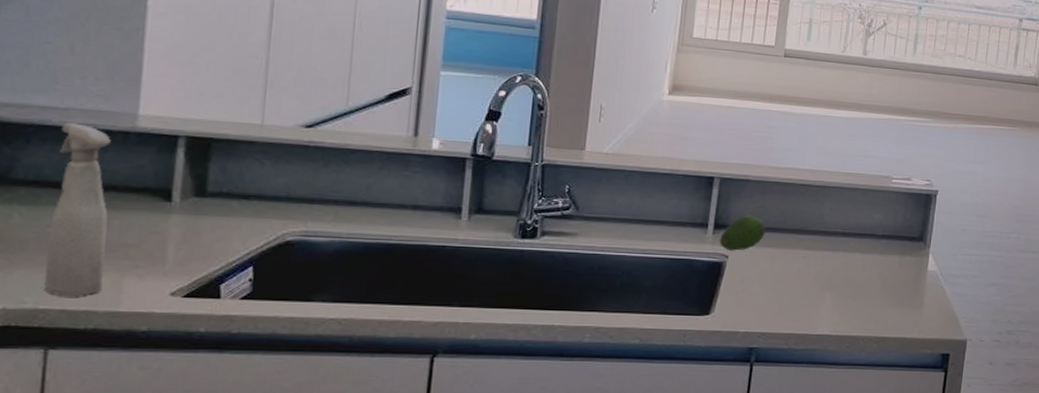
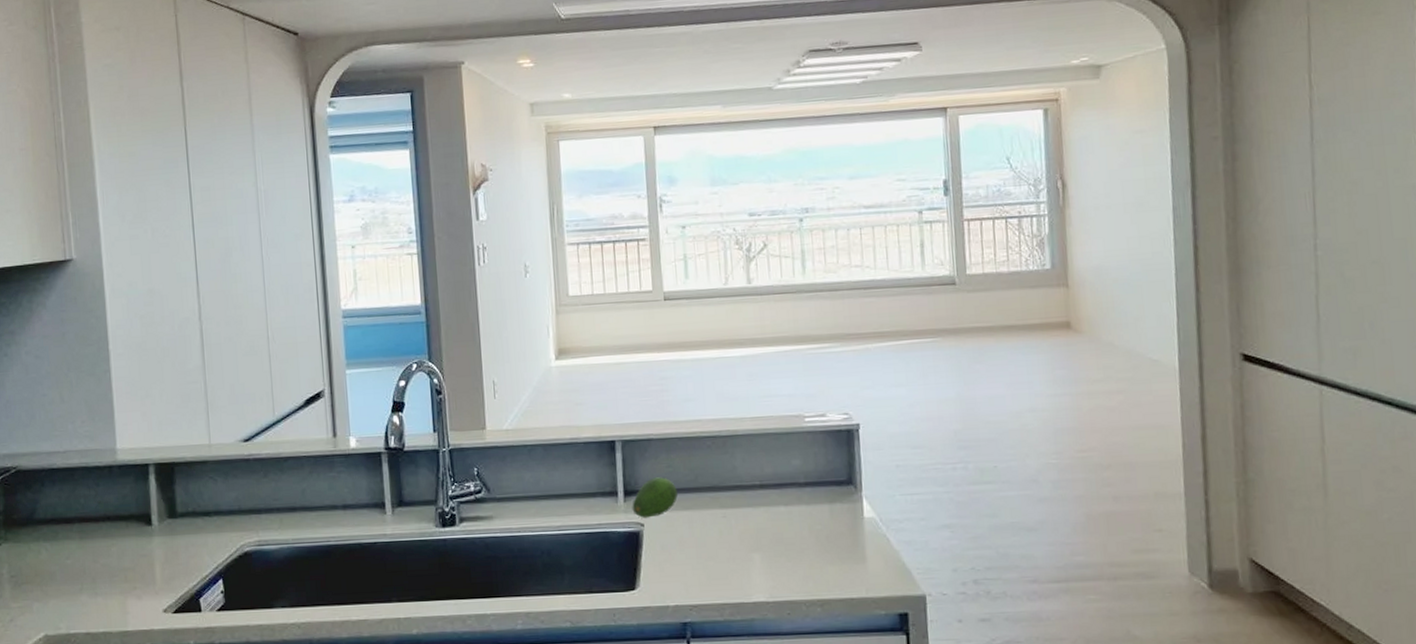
spray bottle: present [43,122,111,297] -> none [64,463,113,621]

